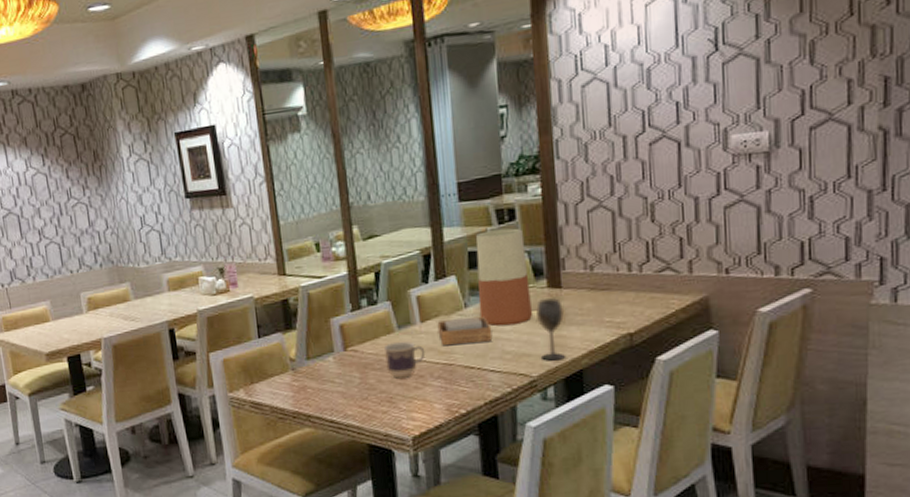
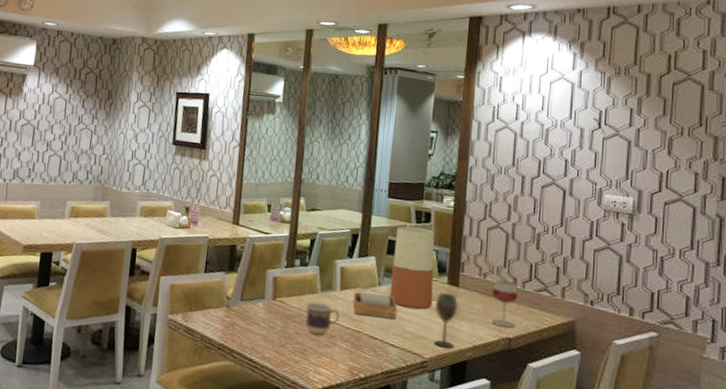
wineglass: none [602,267,635,323] -> present [491,280,518,328]

